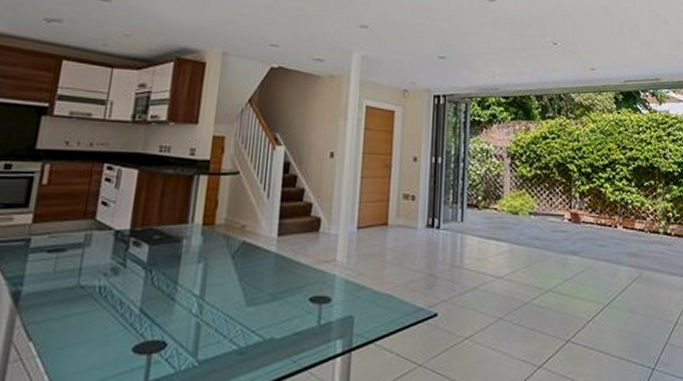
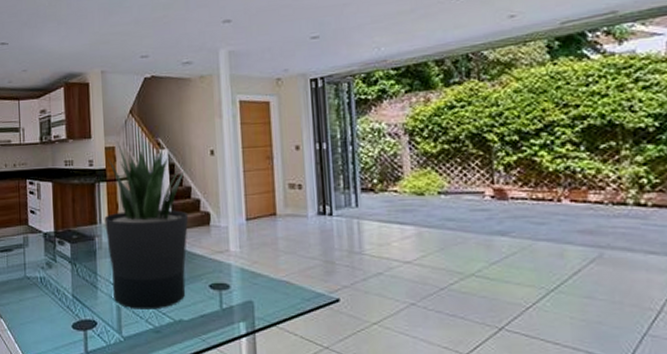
planter: none [194,132,300,327] -> present [104,142,189,310]

